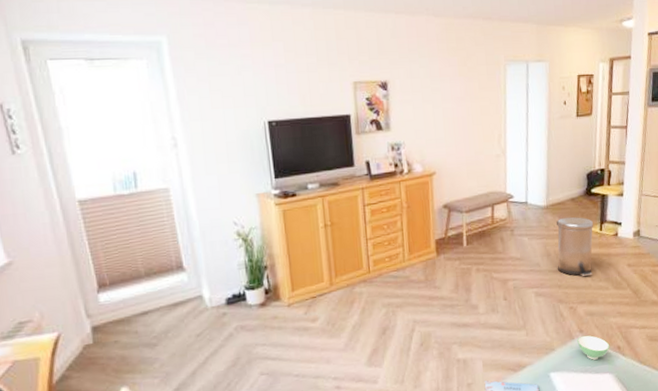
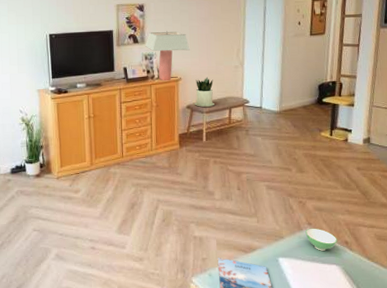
table lamp: none [391,114,445,176] -> present [145,31,190,81]
planter: none [451,169,475,206] -> present [194,77,215,108]
pedal bin: present [556,217,593,277] -> none [288,122,324,175]

